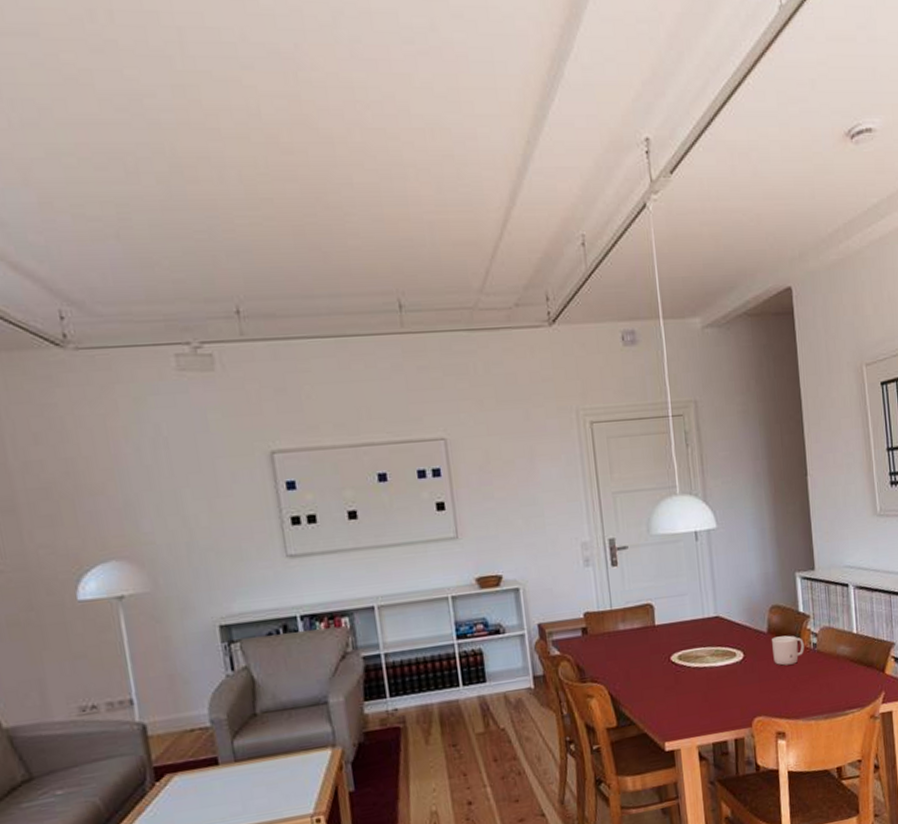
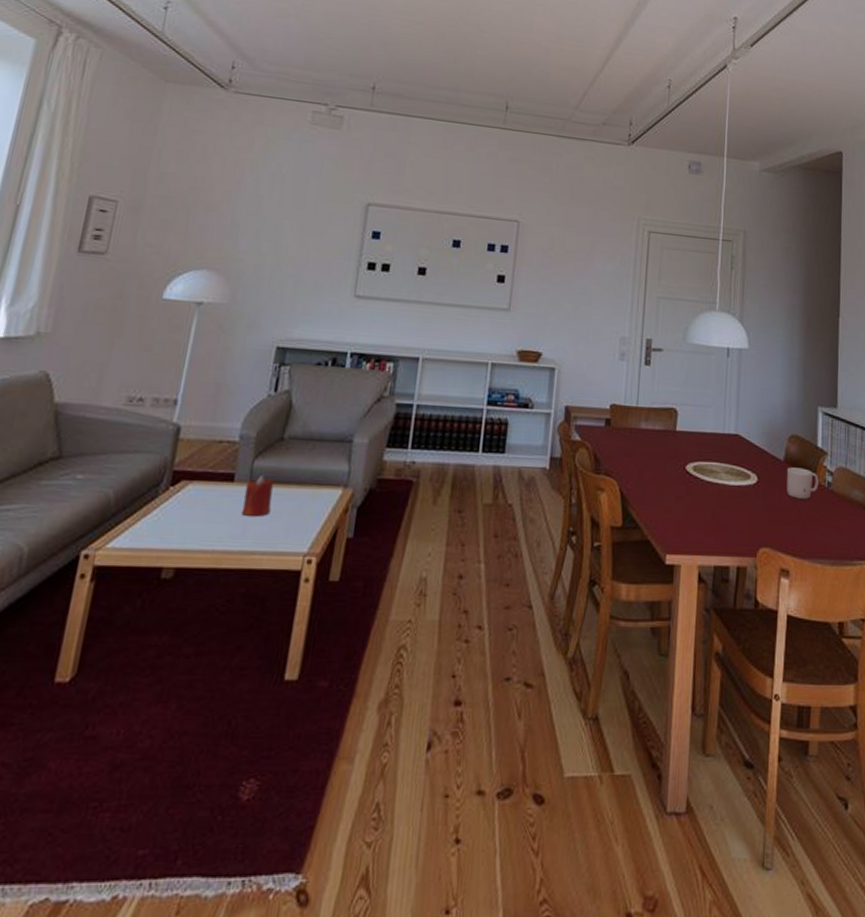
candle: none [232,752,265,794] -> present [242,474,275,518]

